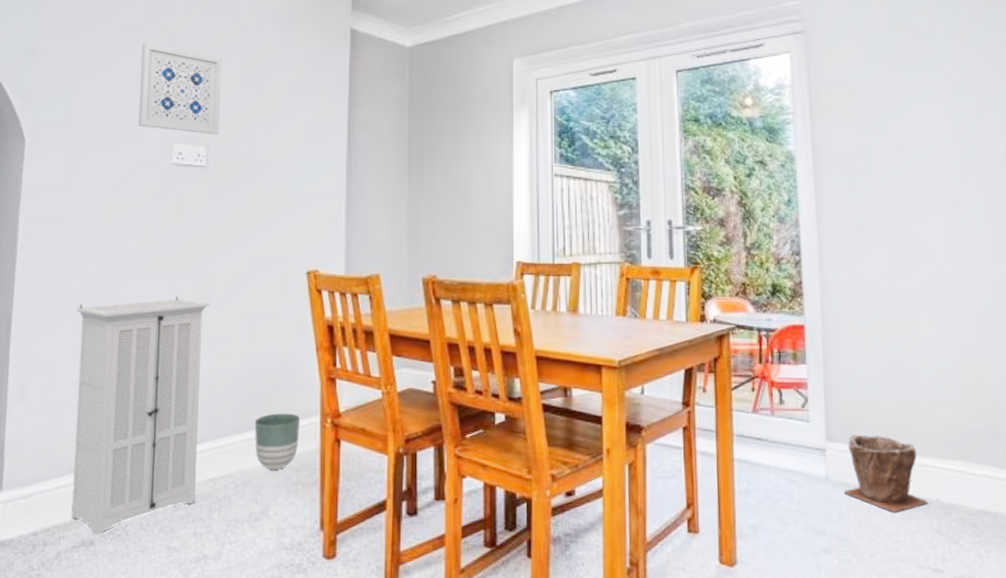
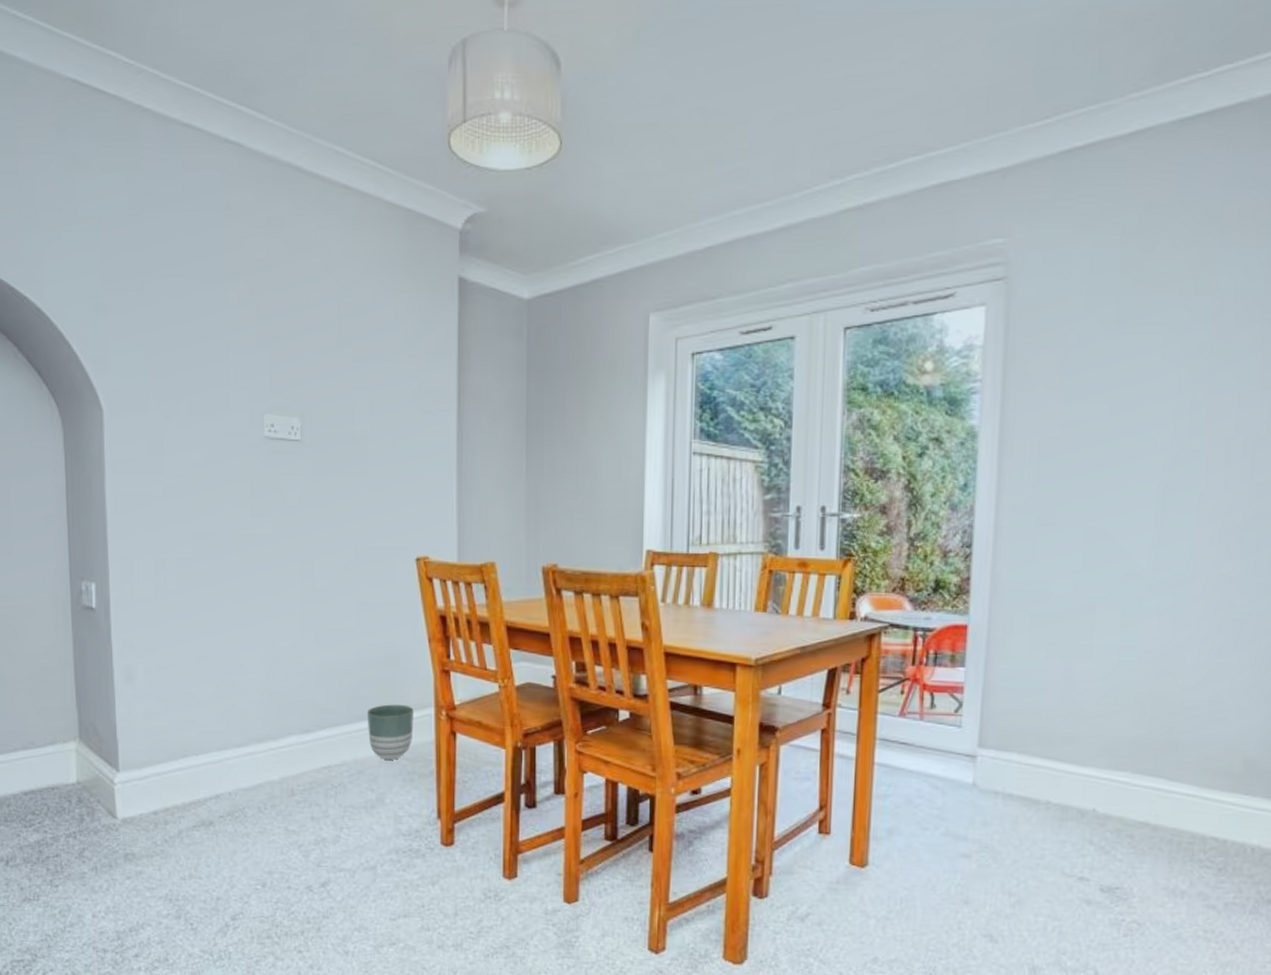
storage cabinet: present [71,297,210,536] -> none [175,583,314,817]
wall art: present [138,43,222,135] -> none [220,295,314,405]
plant pot: present [843,434,928,512] -> none [990,741,1083,821]

